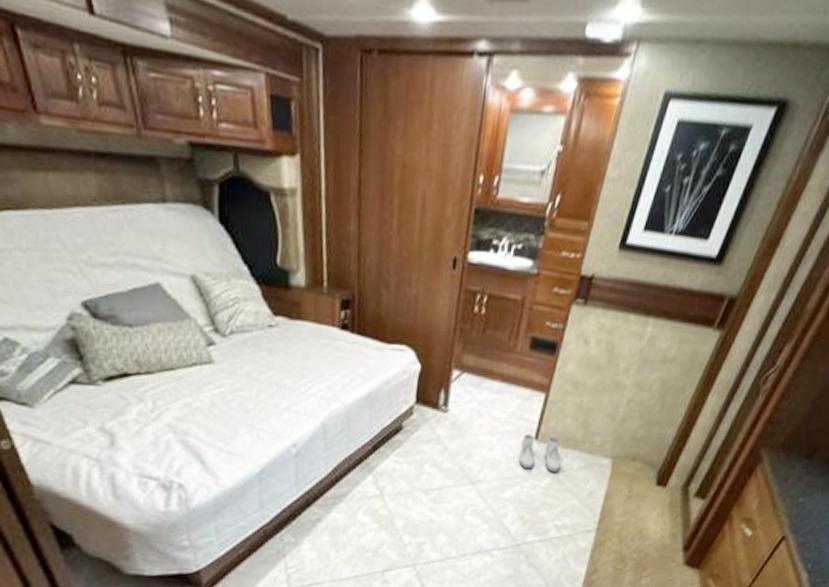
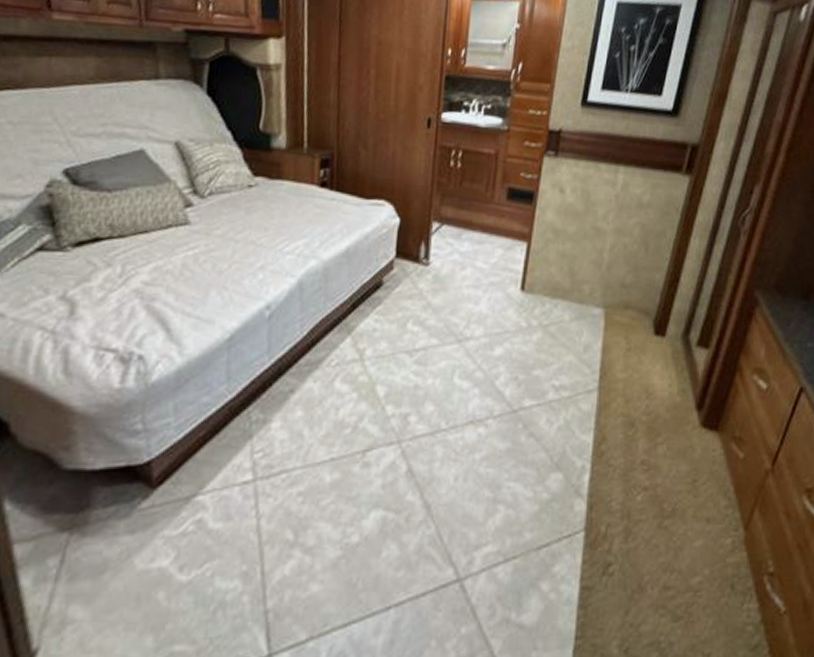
boots: present [518,433,561,472] -> none [506,284,551,325]

